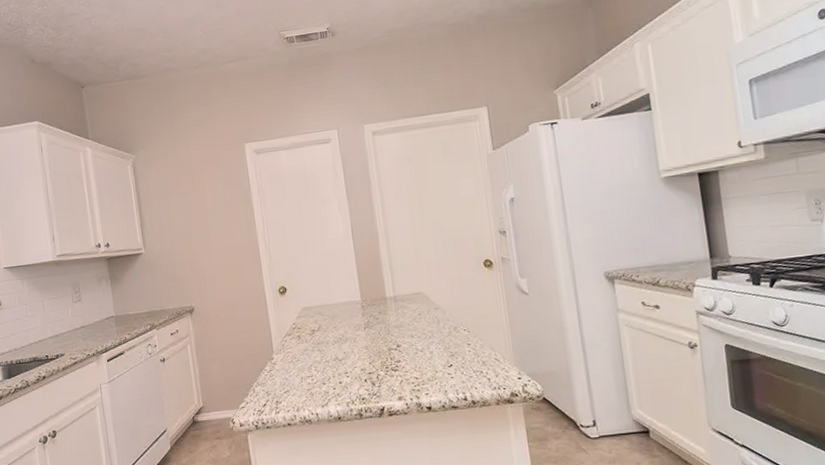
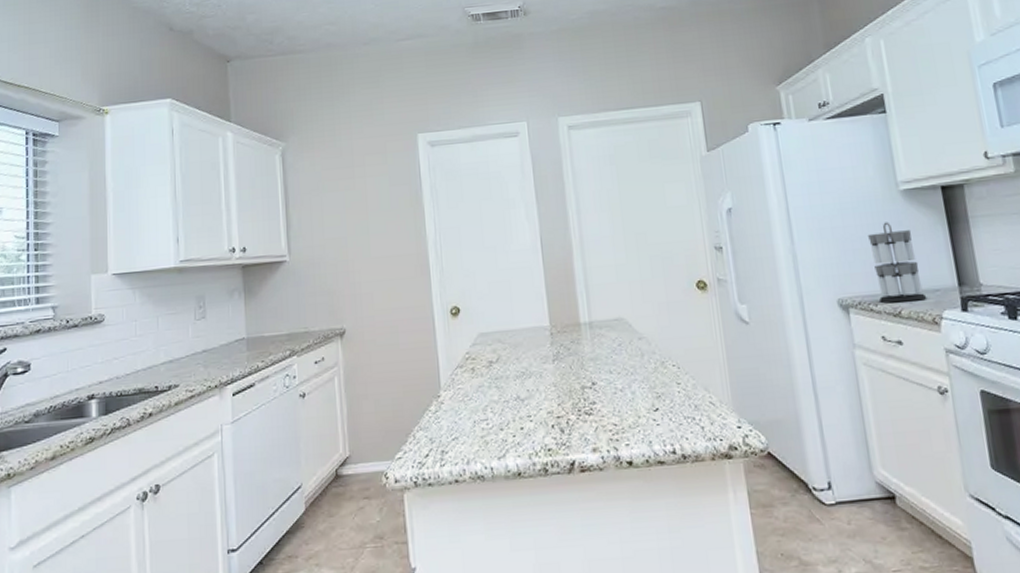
spice rack: none [632,205,682,275] -> present [868,221,927,304]

